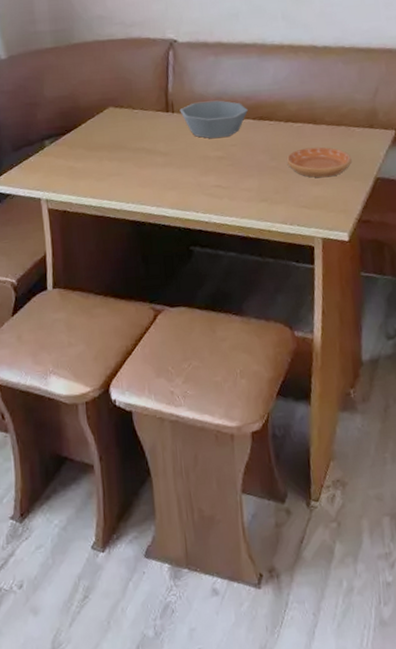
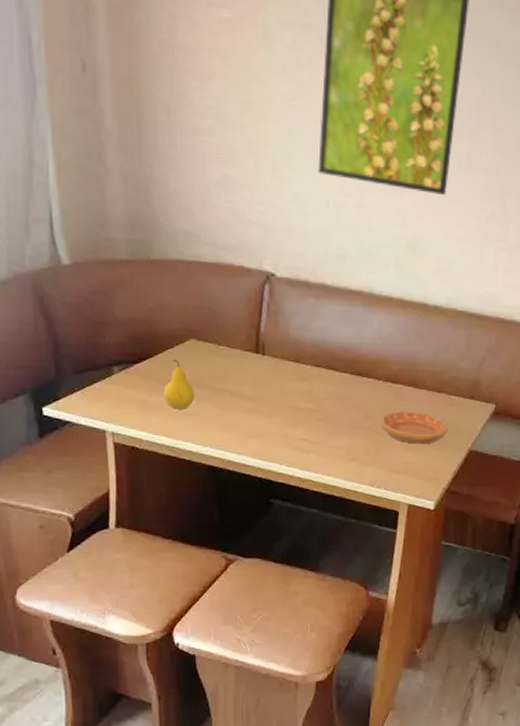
fruit: none [88,127,116,172] -> present [163,359,195,409]
bowl: present [179,100,248,139] -> none [271,347,346,389]

